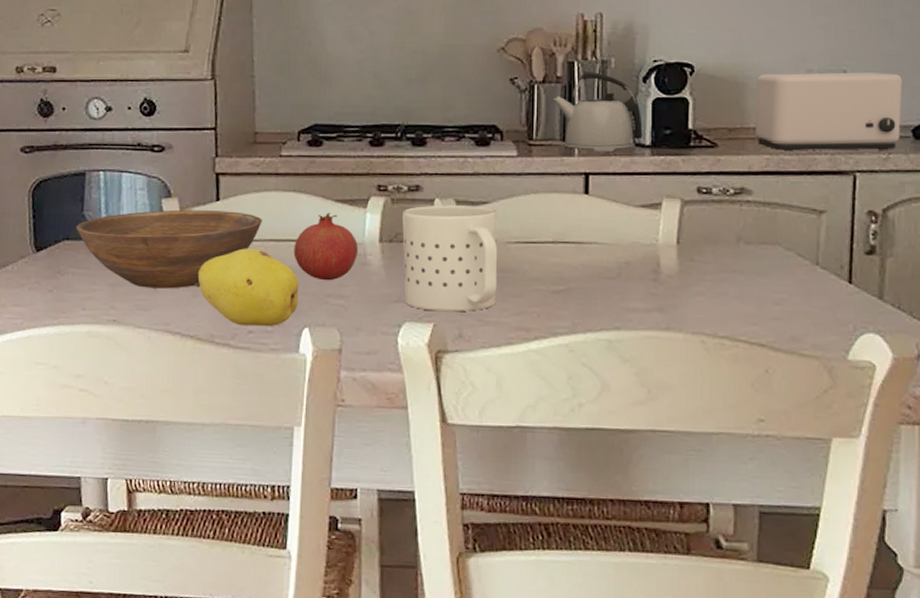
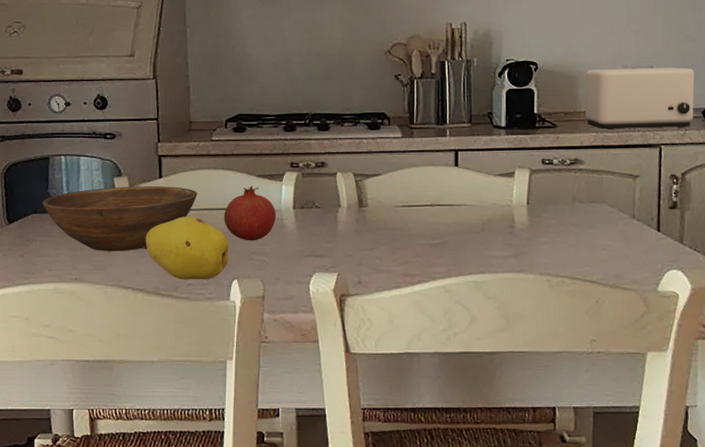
mug: present [402,205,498,312] -> none [311,177,388,263]
kettle: present [552,72,643,153] -> none [428,69,499,133]

